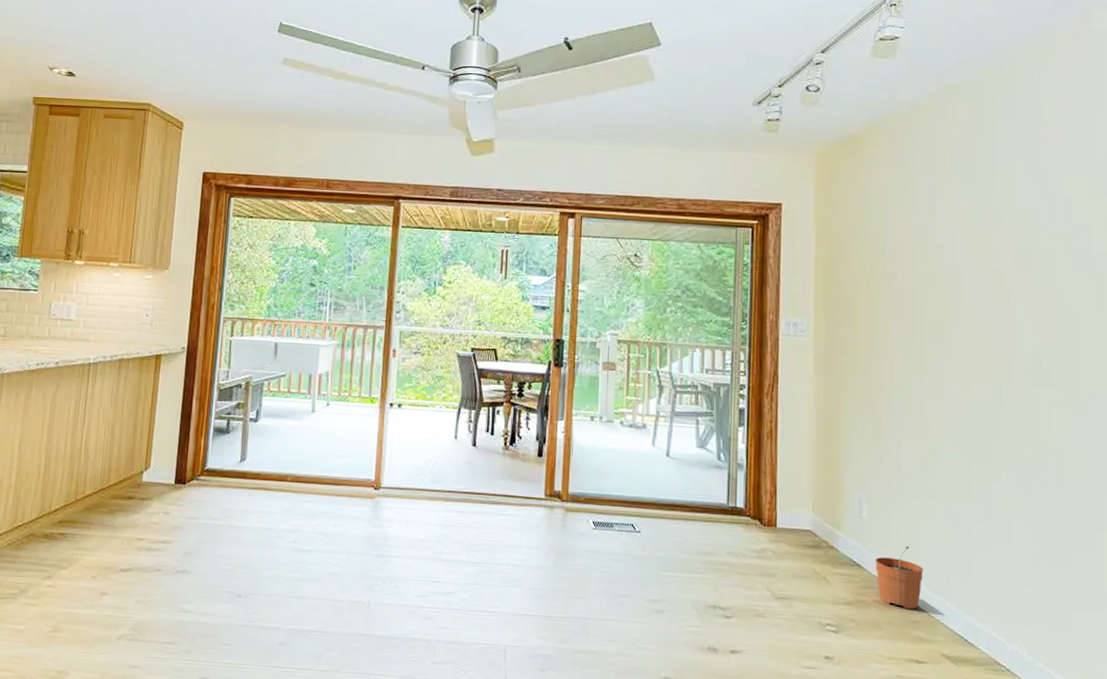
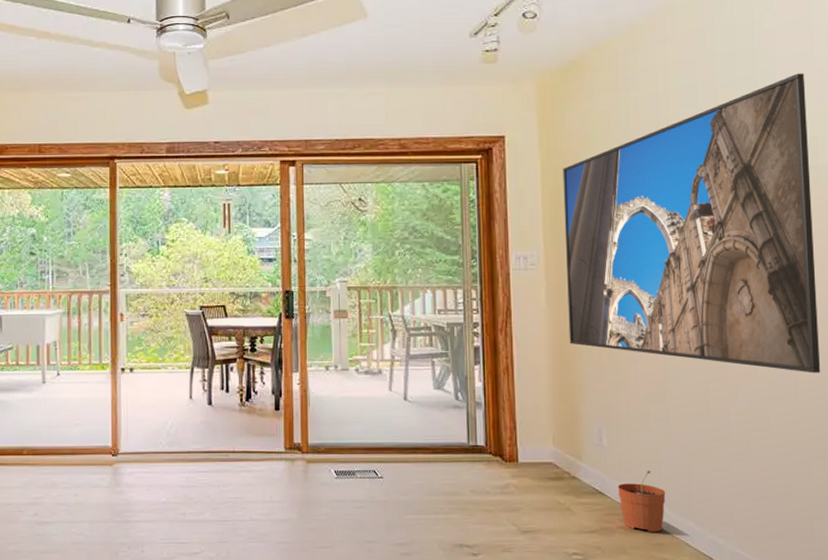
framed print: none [834,163,1086,461] -> present [563,73,821,373]

